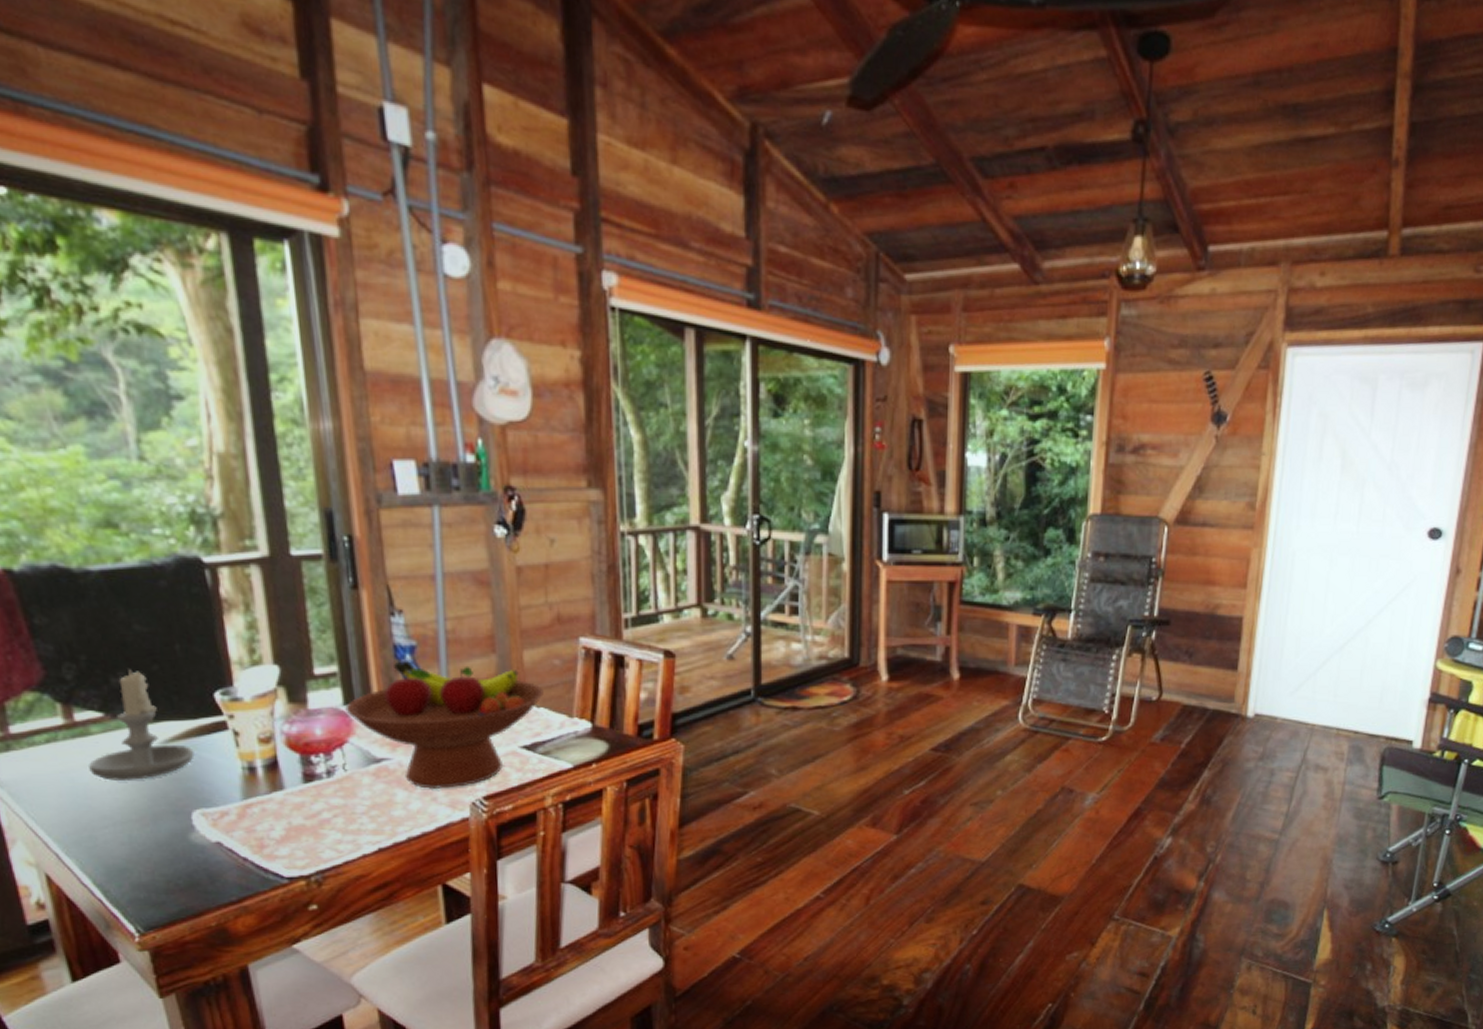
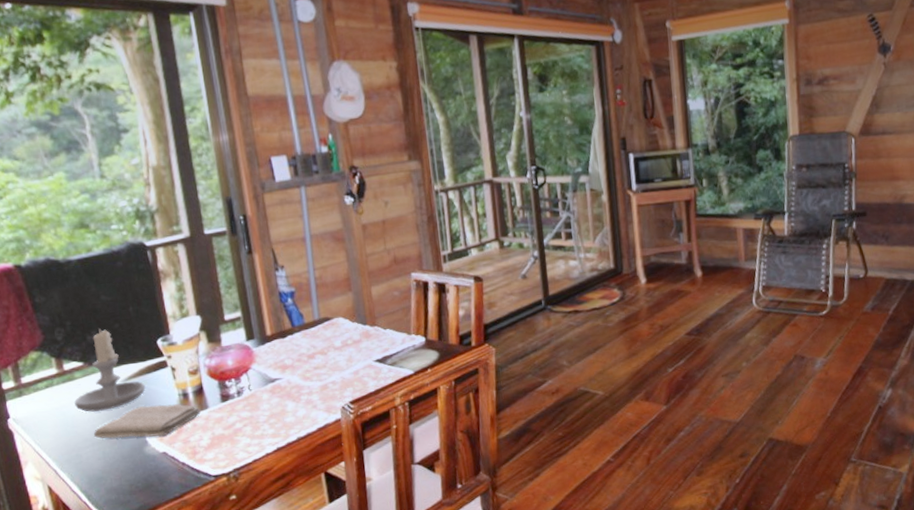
washcloth: none [115,779,273,821] -> present [93,404,201,439]
fruit bowl: present [345,659,544,789] -> none [248,302,388,399]

